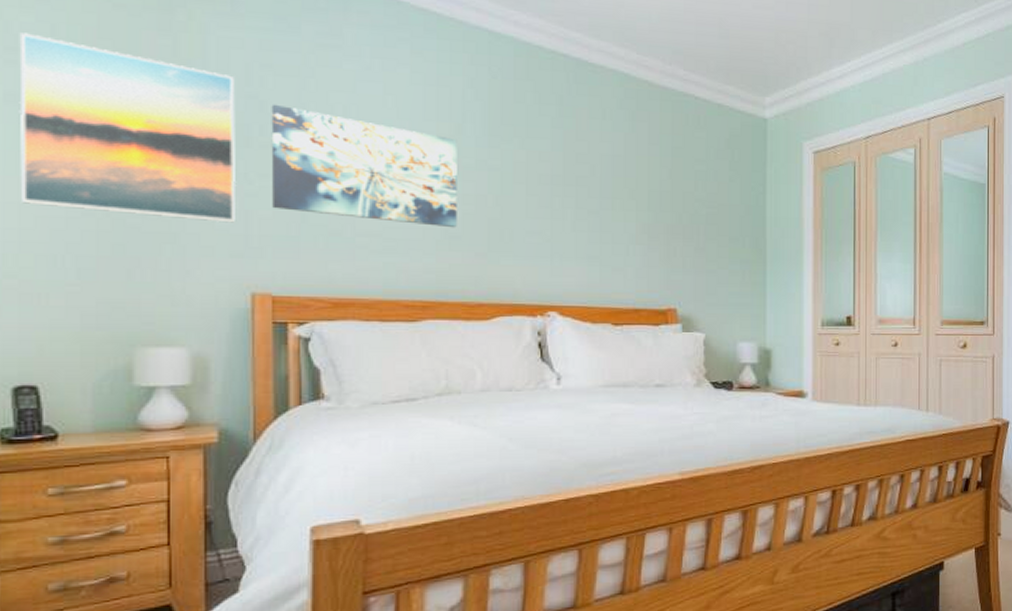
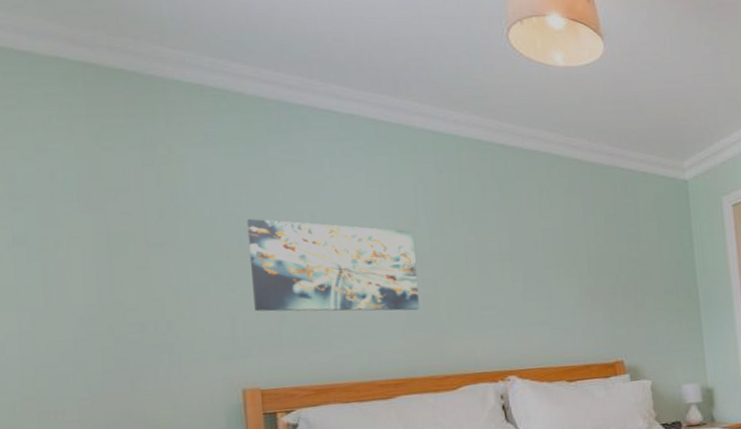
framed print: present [19,33,237,223] -> none [22,181,223,332]

